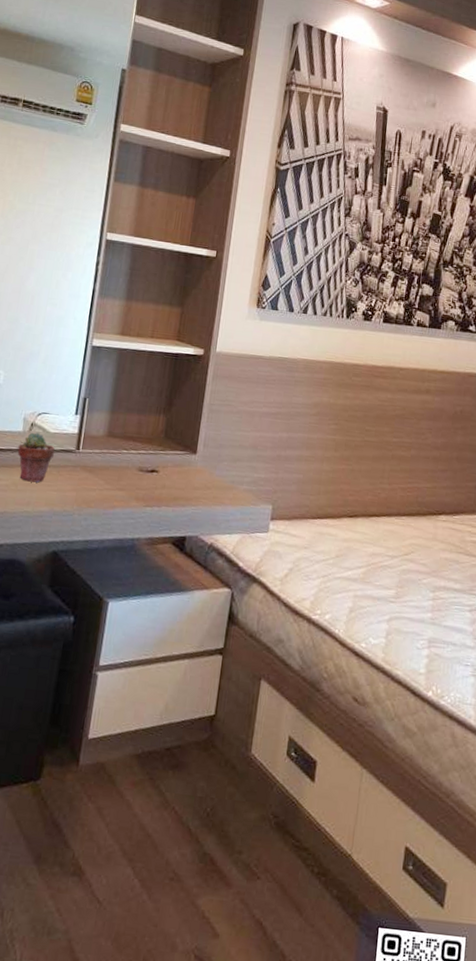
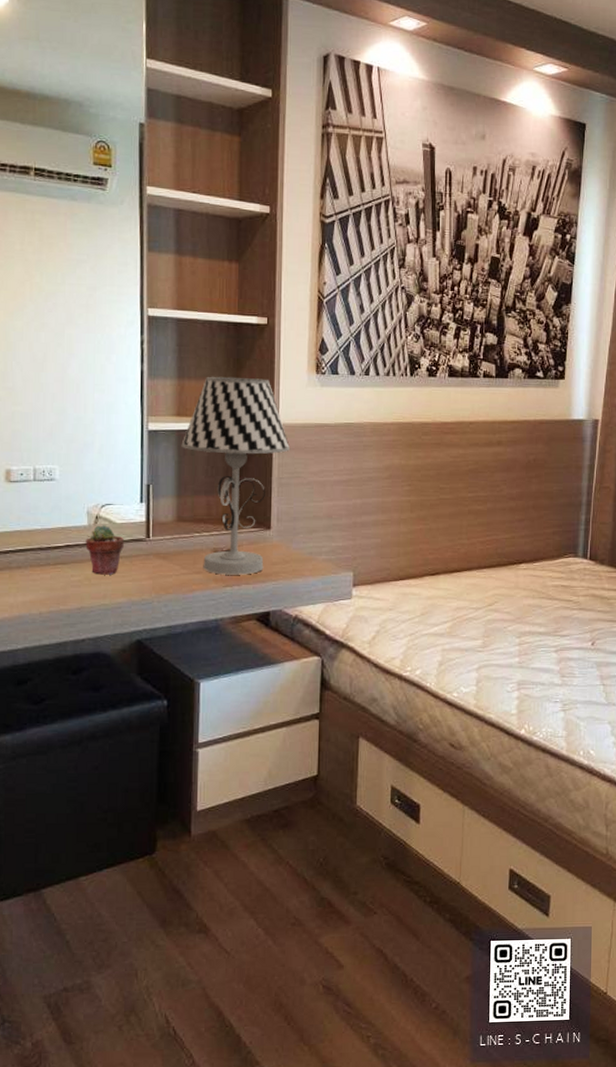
table lamp: none [121,301,225,497] -> present [181,376,291,575]

